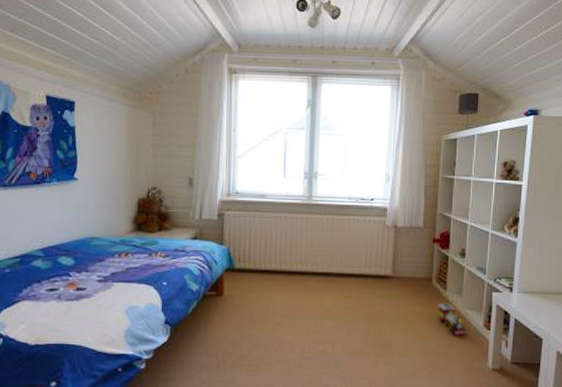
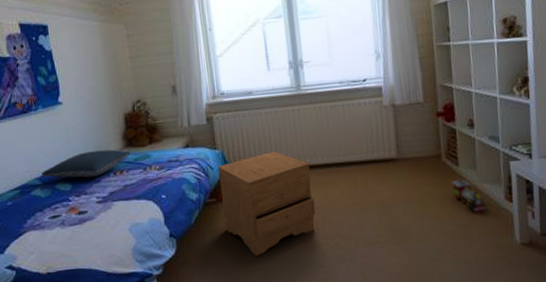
pillow: none [45,230,139,256] -> present [41,149,131,178]
nightstand: none [220,254,310,352] -> present [218,151,316,257]

